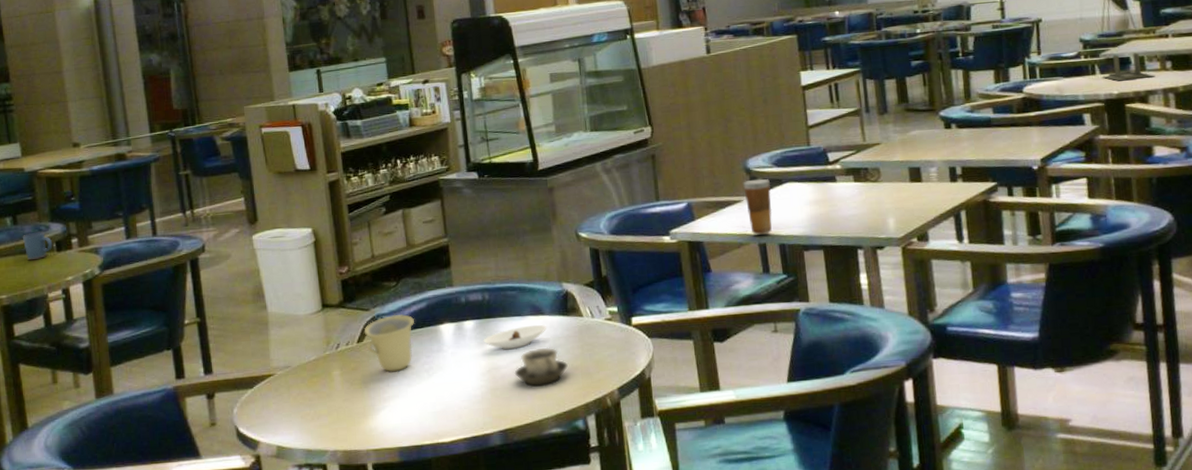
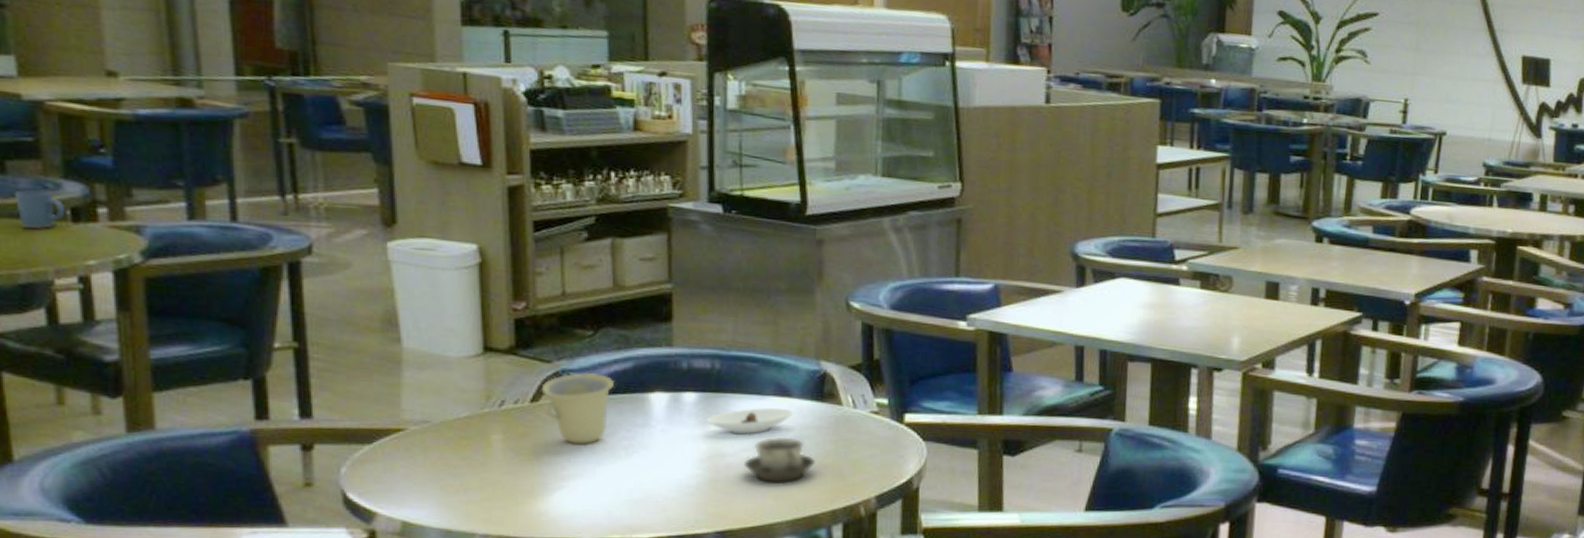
beverage cup: present [743,178,772,236] -> none [1066,267,1101,337]
napkin holder: present [1101,52,1156,81] -> none [1498,187,1555,221]

